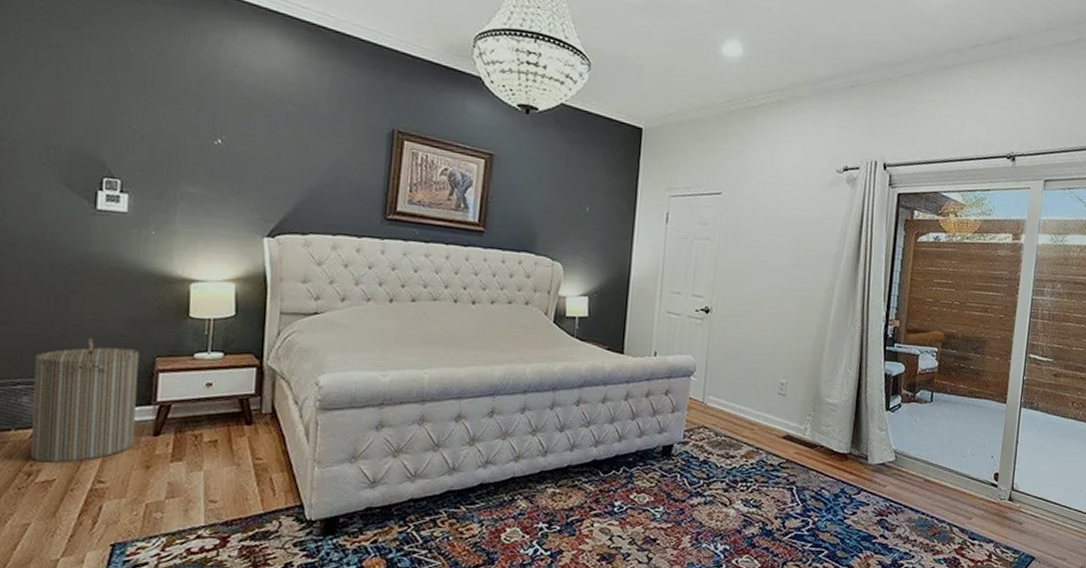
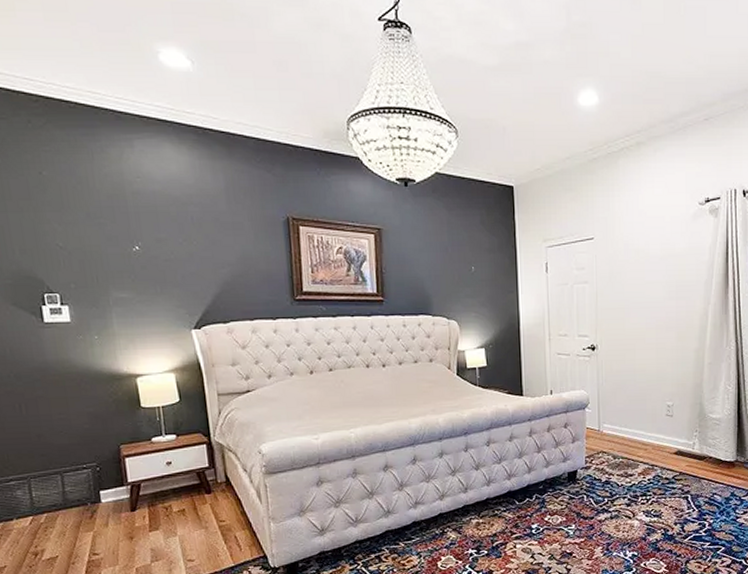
laundry hamper: present [29,337,140,463] -> none [19,434,116,543]

